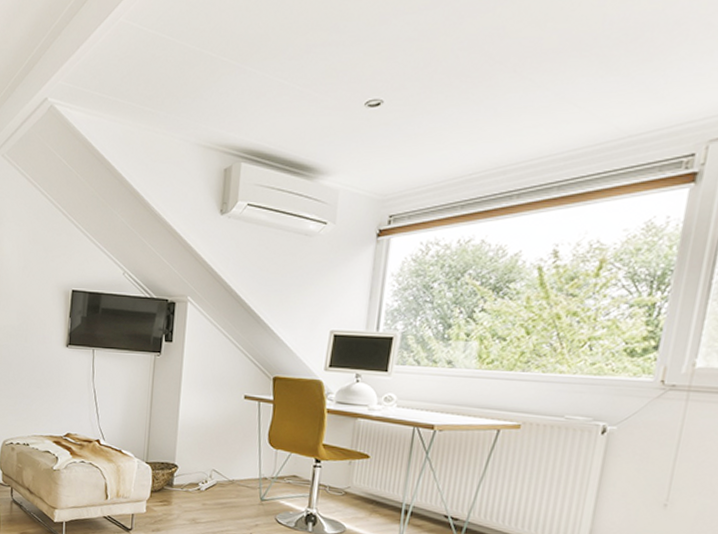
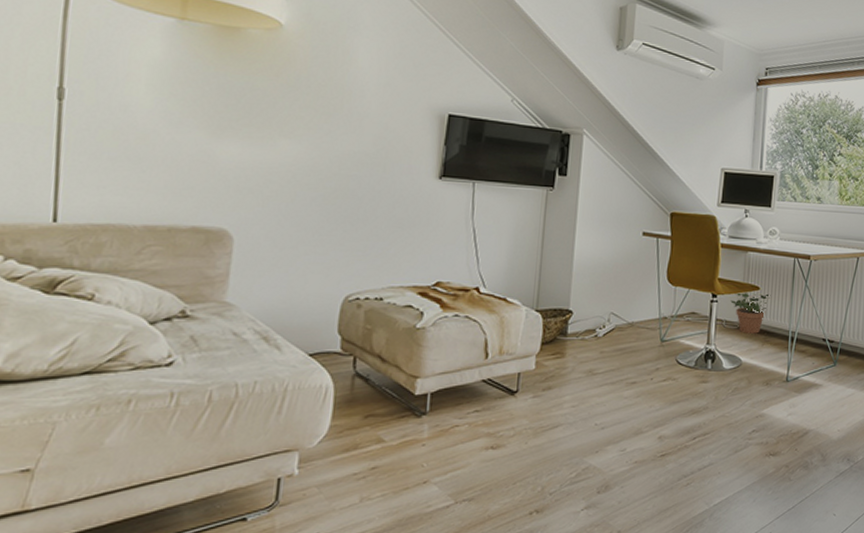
potted plant: none [335,458,383,503] -> present [730,291,771,334]

